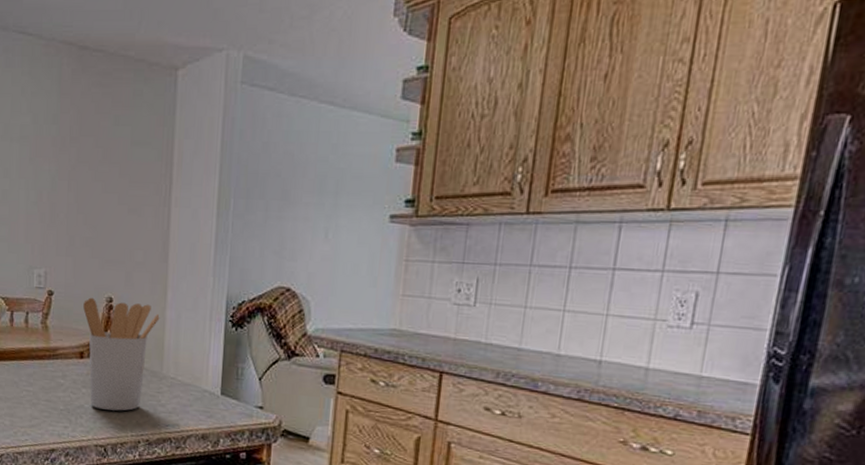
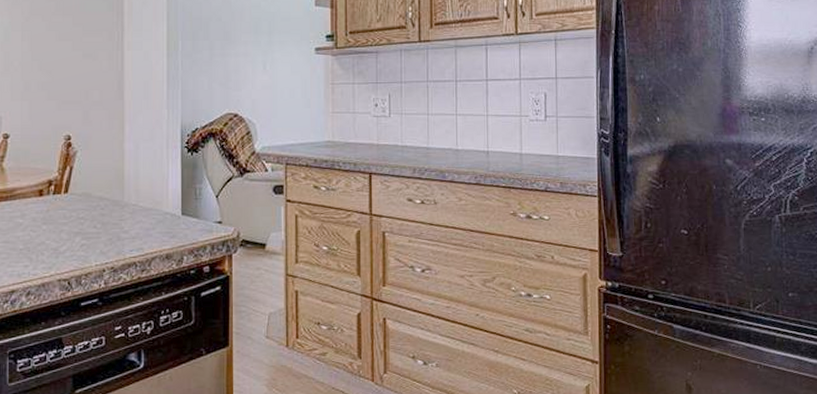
utensil holder: present [83,297,160,411] -> none [41,137,119,243]

